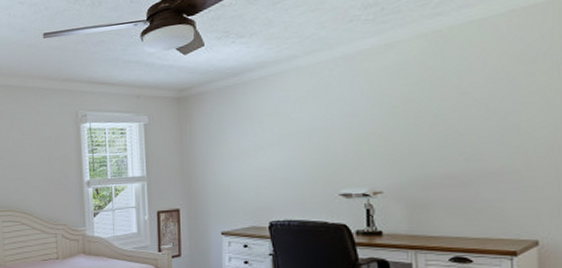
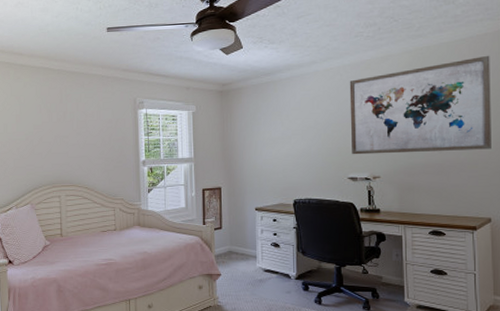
wall art: none [341,32,541,167] -> present [349,55,491,155]

